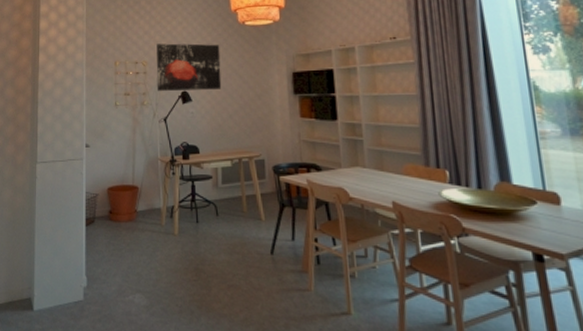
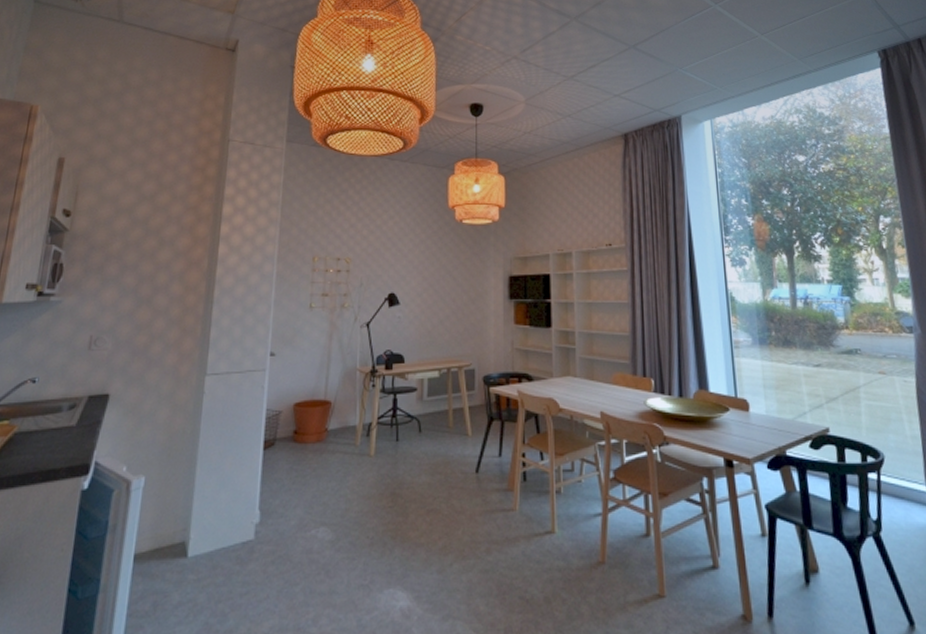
wall art: present [156,43,222,91] -> none [360,239,434,292]

